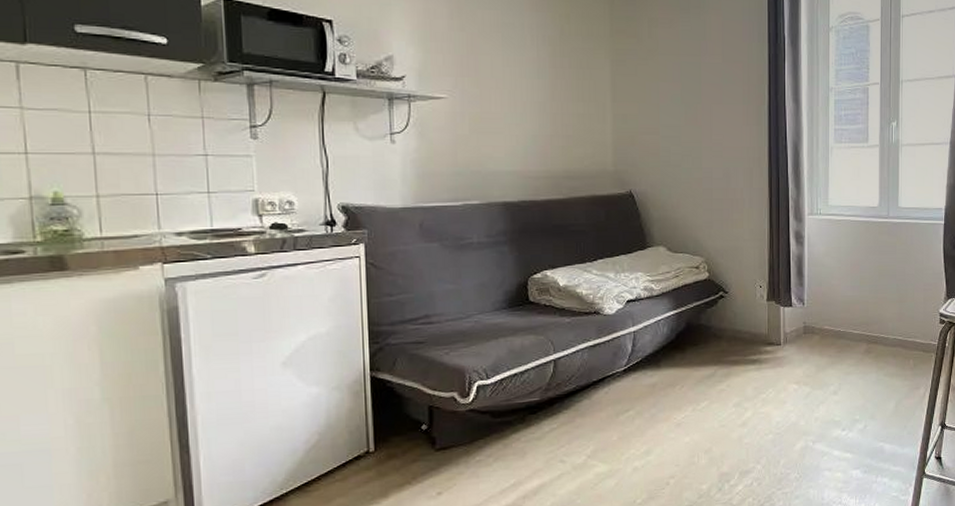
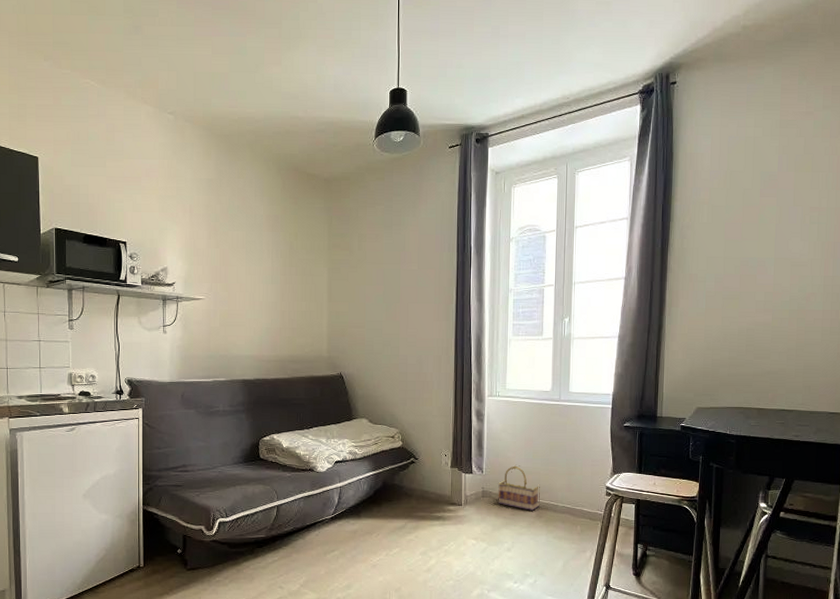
basket: none [822,293,869,346] -> present [498,464,540,511]

